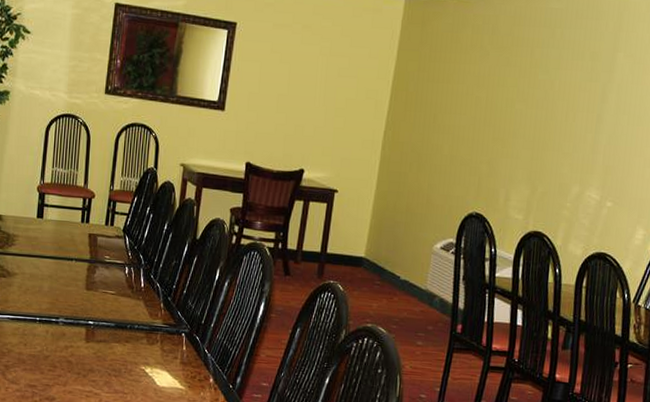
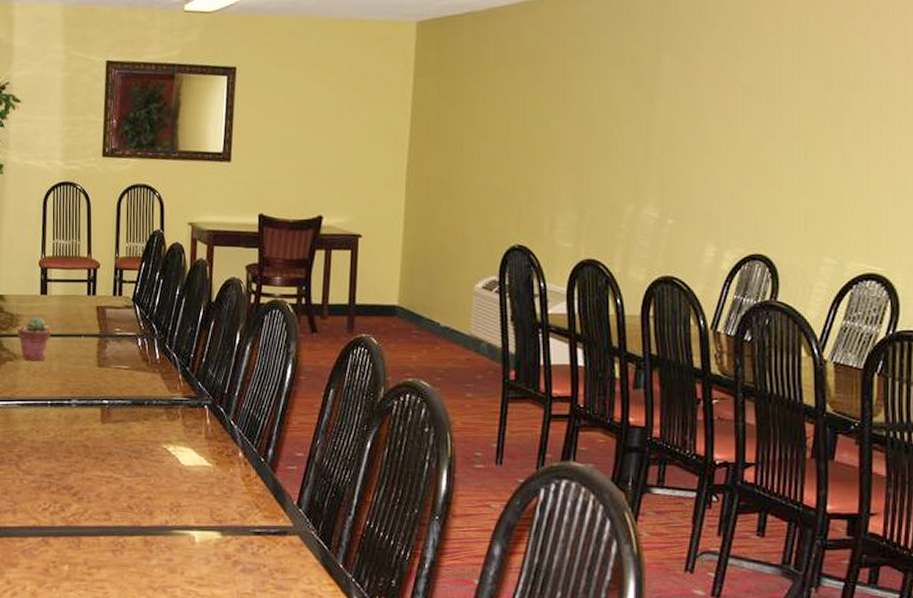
potted succulent: none [13,237,45,280] -> present [18,316,51,361]

